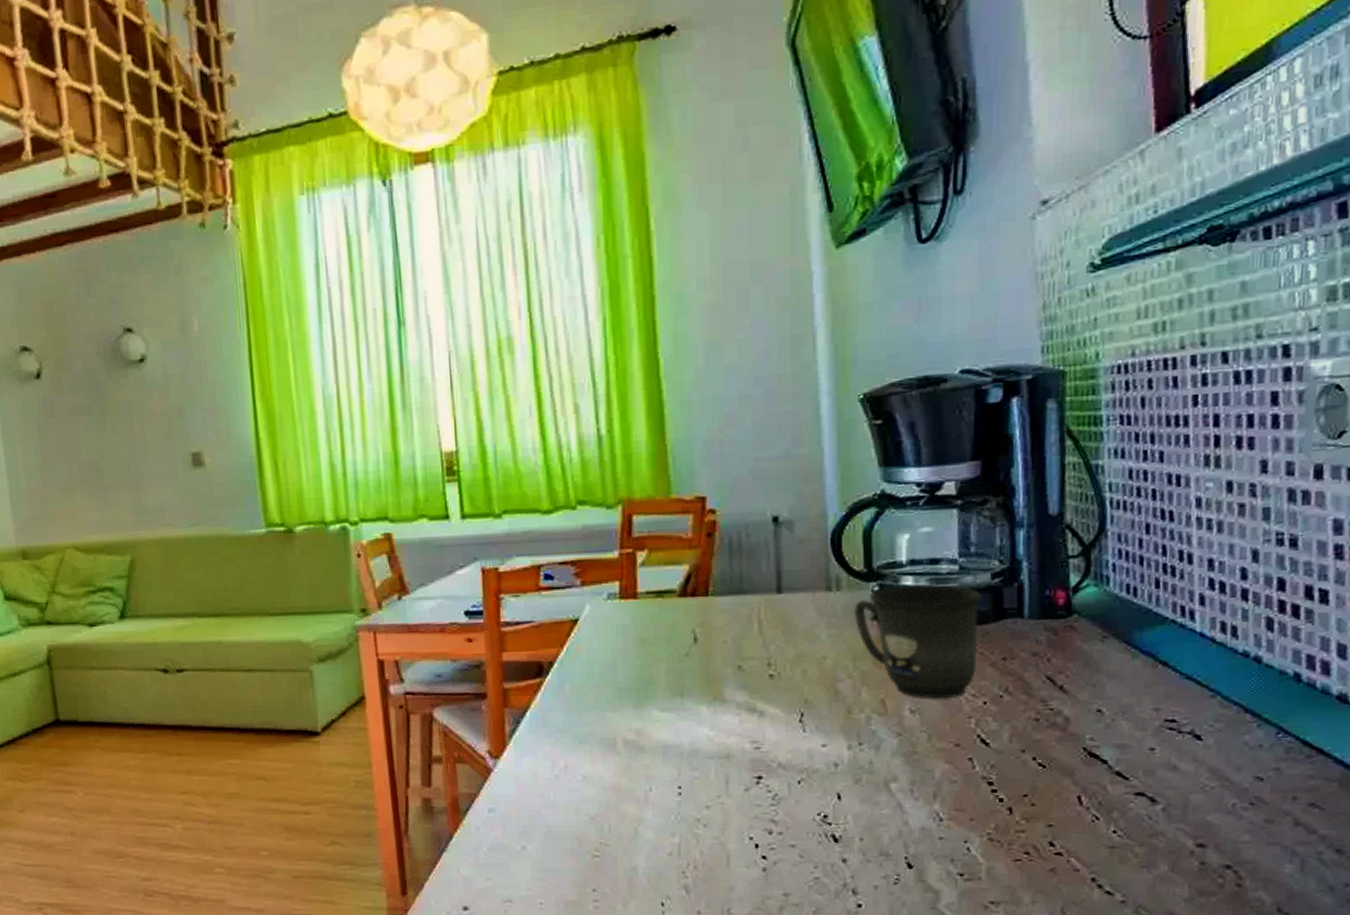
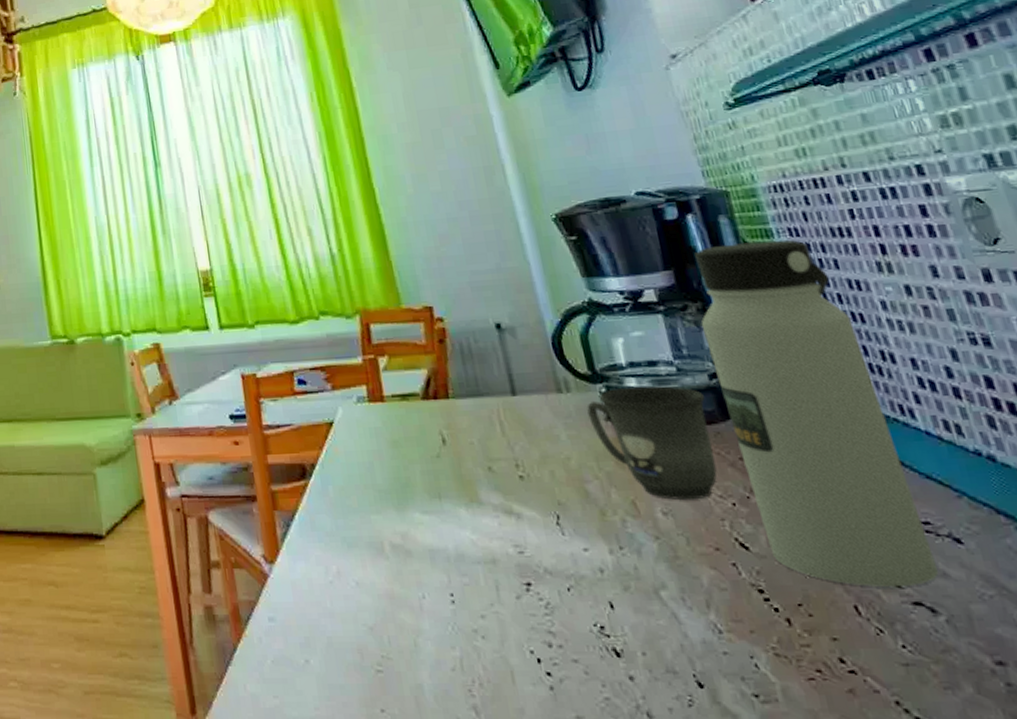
water bottle: none [997,428,1170,780] -> present [695,240,938,588]

